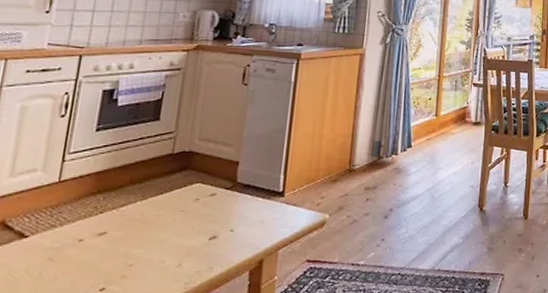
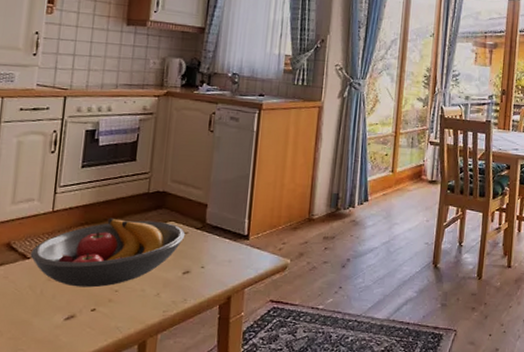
fruit bowl: none [28,184,214,265] -> present [30,217,186,288]

